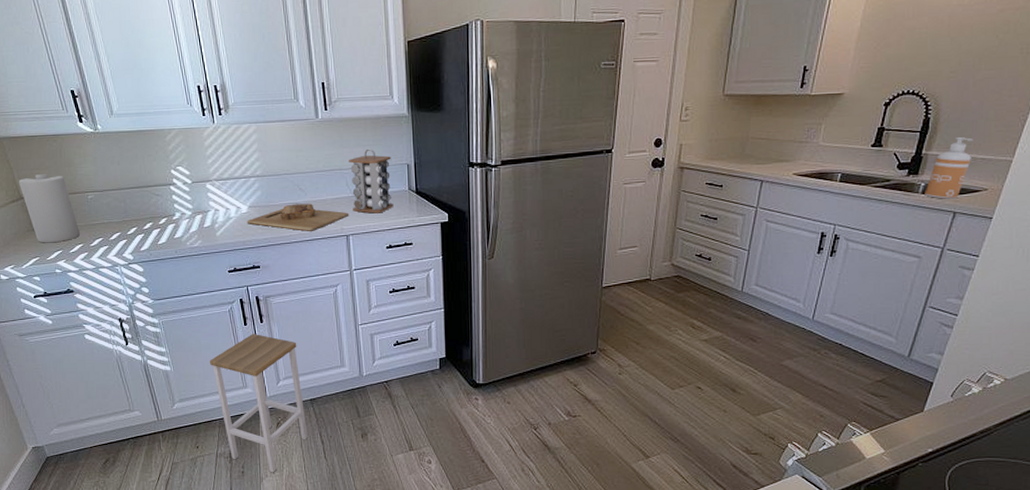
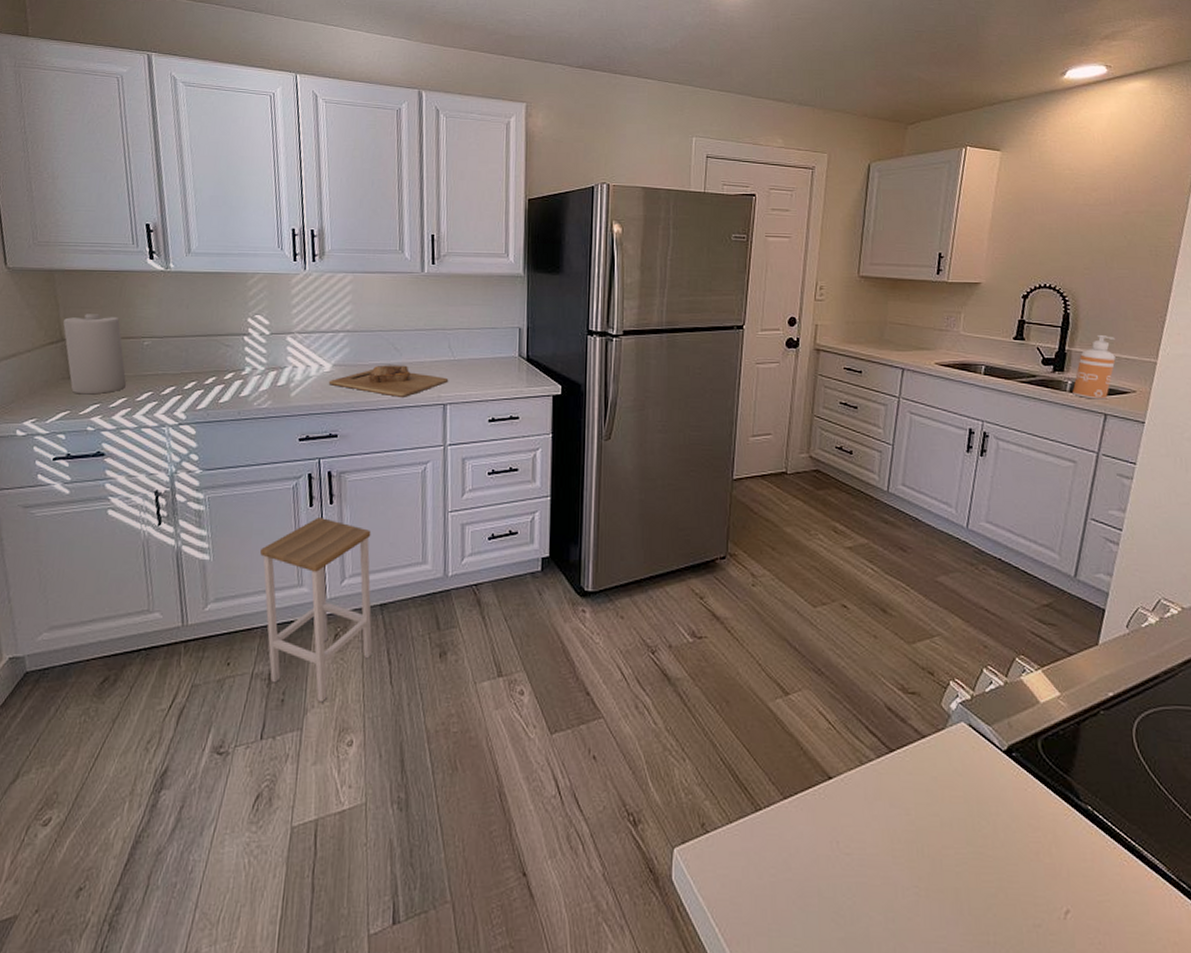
spice rack: present [349,148,394,214] -> none [453,308,502,381]

